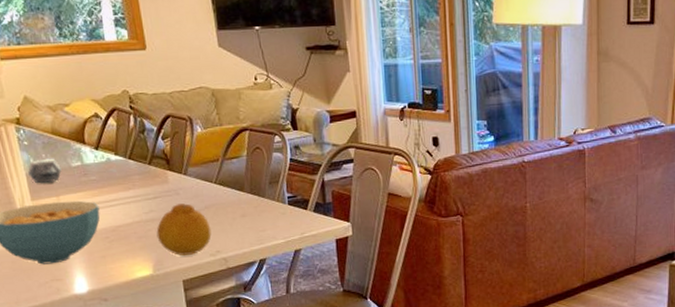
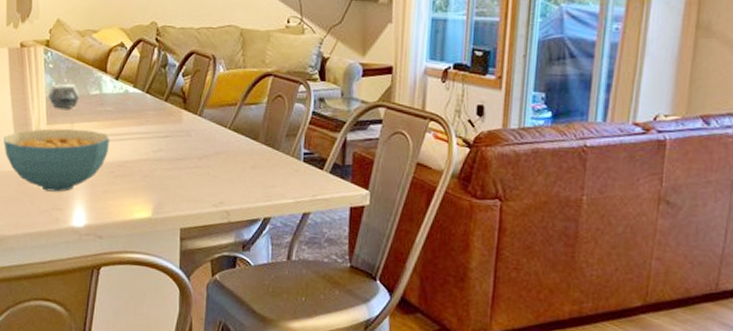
fruit: present [156,203,212,256] -> none [161,146,218,203]

